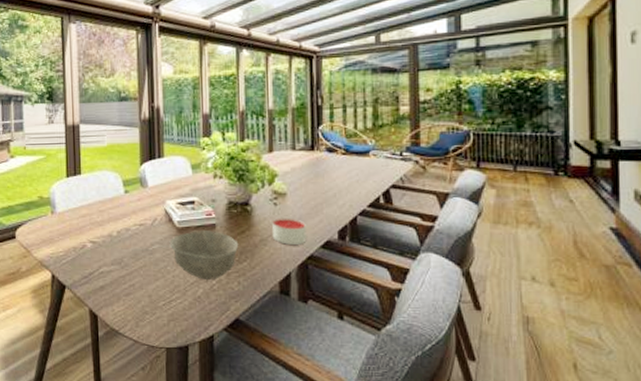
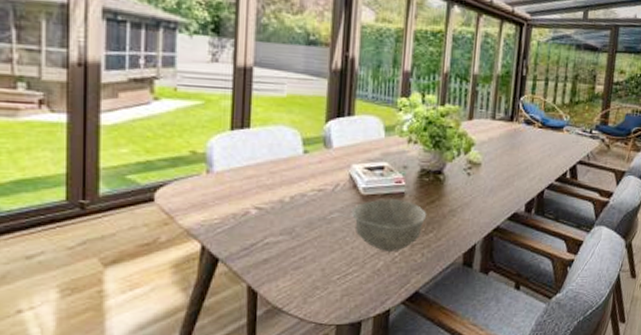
candle: present [273,218,307,245] -> none [462,188,496,216]

